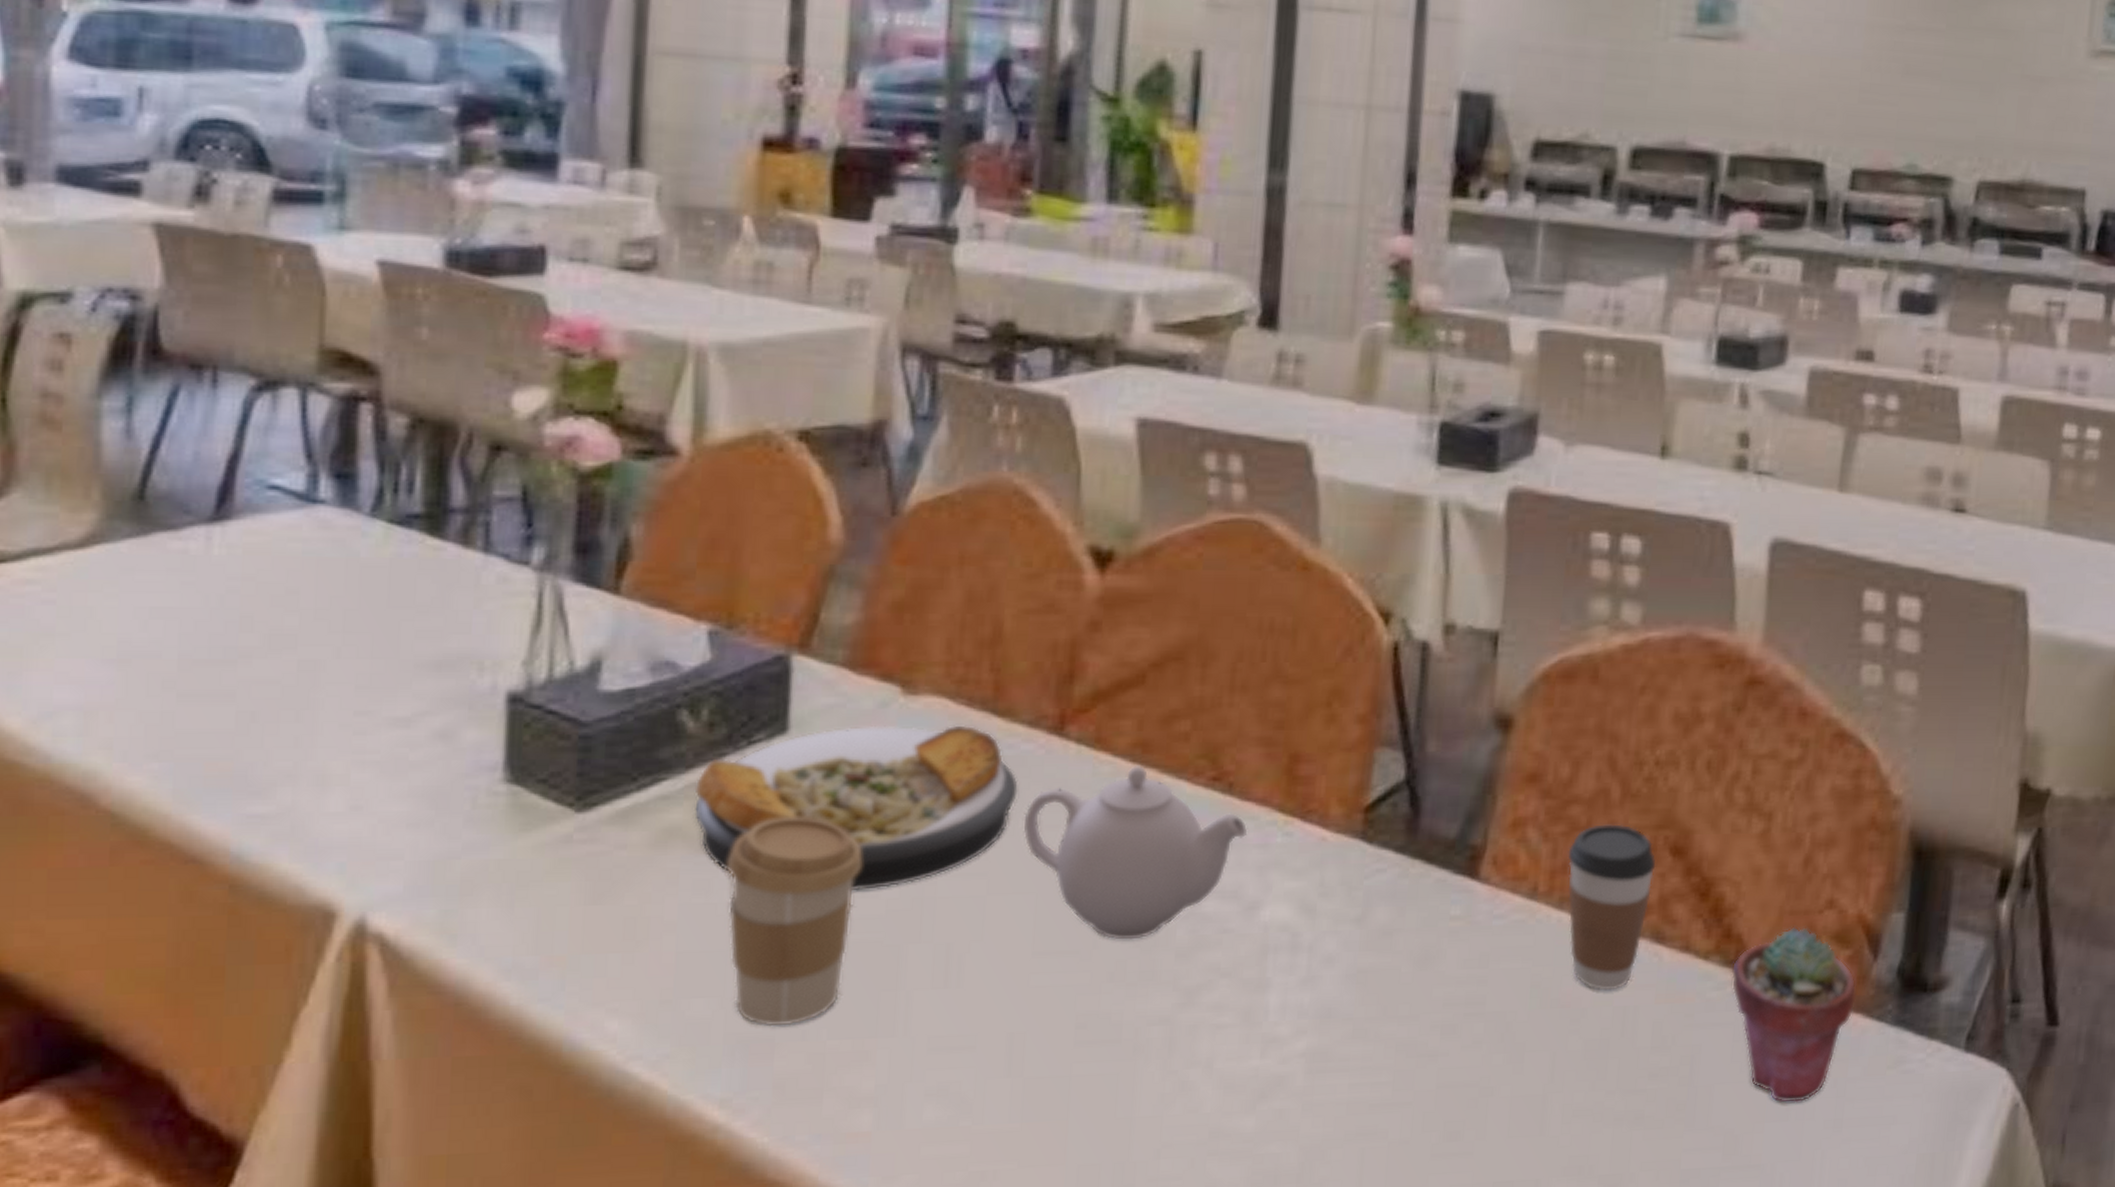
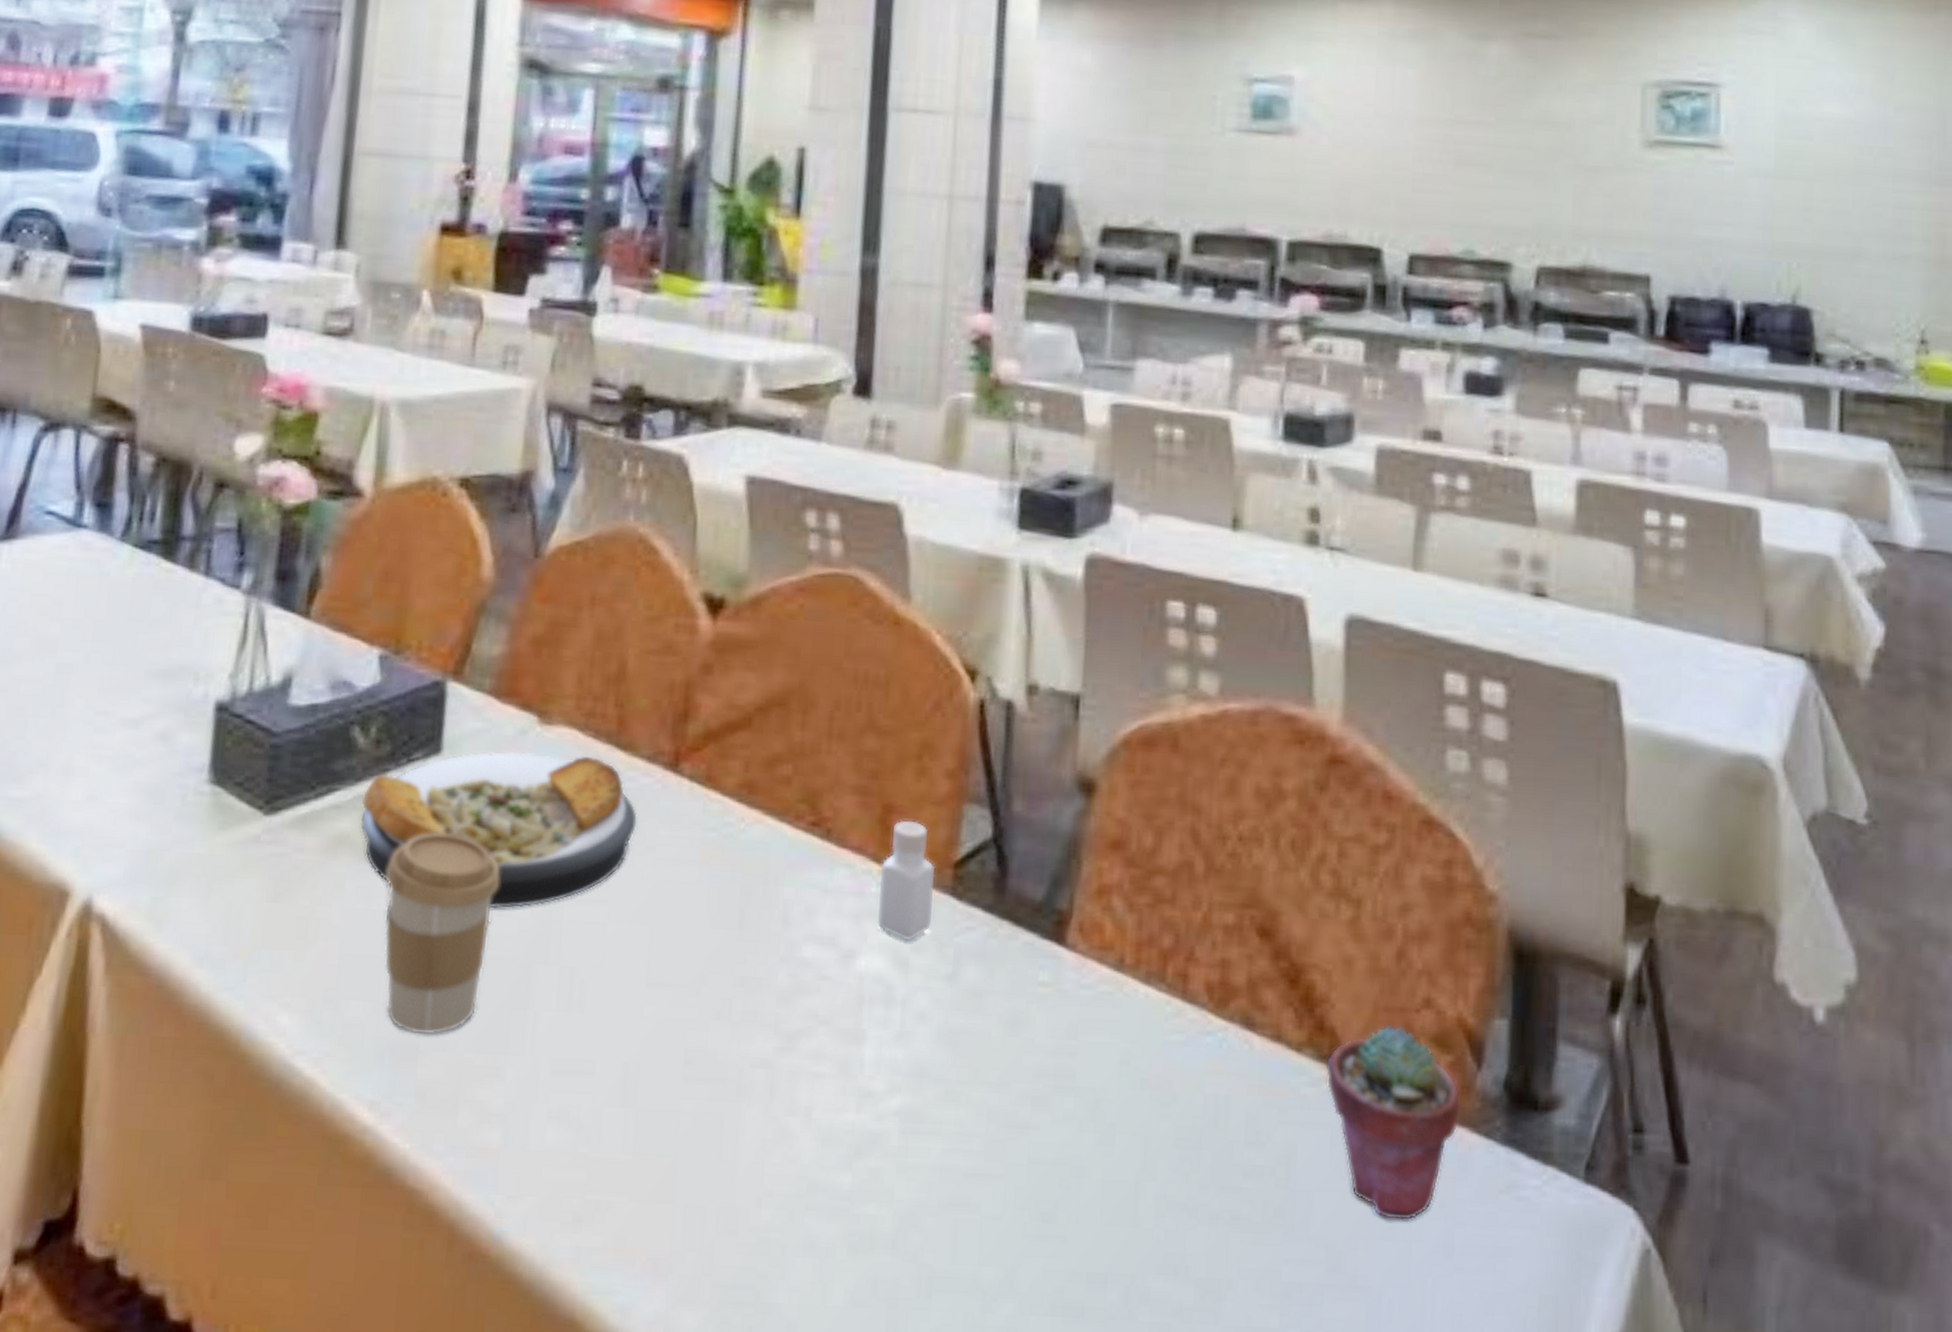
teapot: present [1023,766,1248,940] -> none [640,806,845,979]
pepper shaker: none [1284,768,1345,888] -> present [878,820,936,942]
coffee cup: present [1567,824,1656,991] -> none [1153,898,1243,1076]

